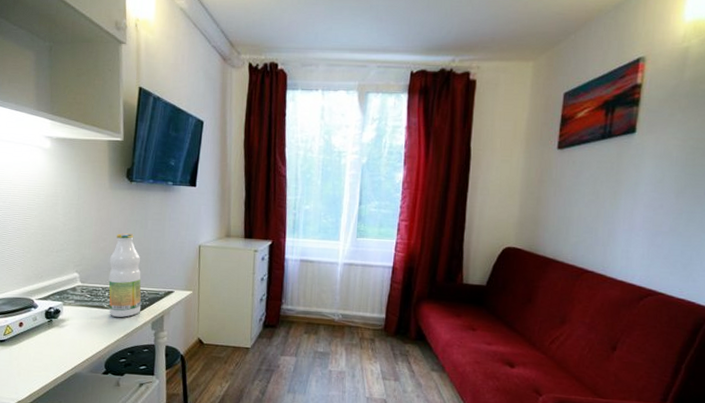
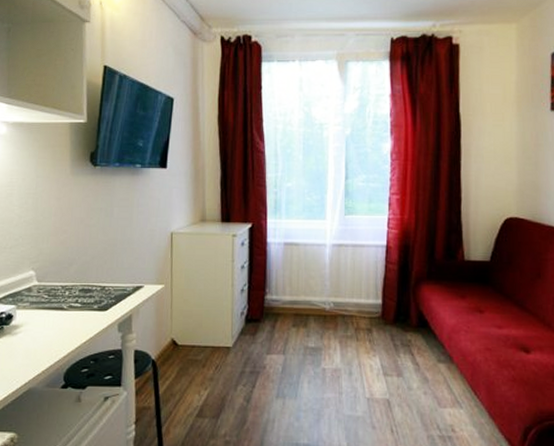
bottle: present [109,233,142,317] -> none [69,223,107,319]

